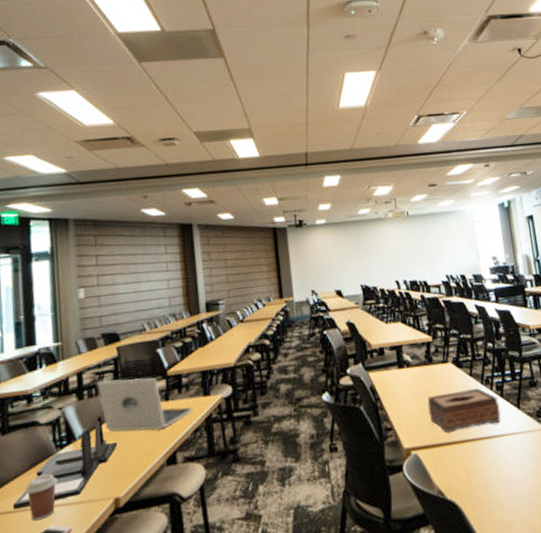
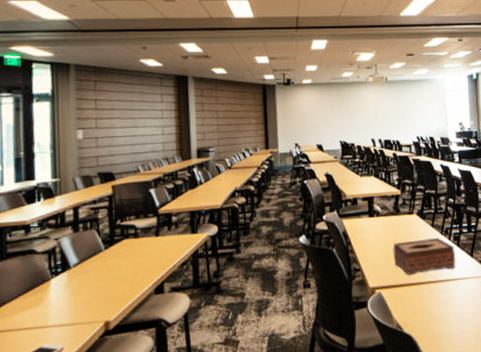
desk organizer: present [13,417,117,510] -> none [9,248,109,329]
coffee cup: present [25,474,57,521] -> none [21,298,52,339]
laptop: present [97,378,192,432] -> none [92,215,180,263]

